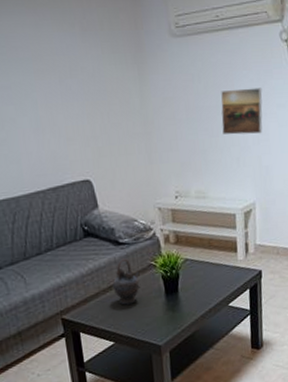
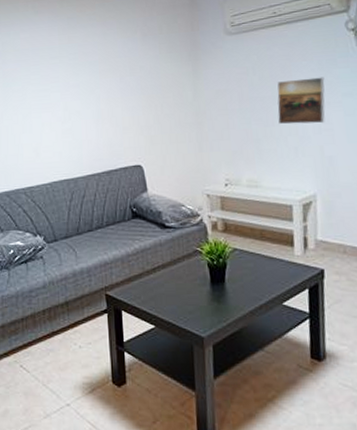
teapot: present [112,258,140,305] -> none [156,242,185,289]

